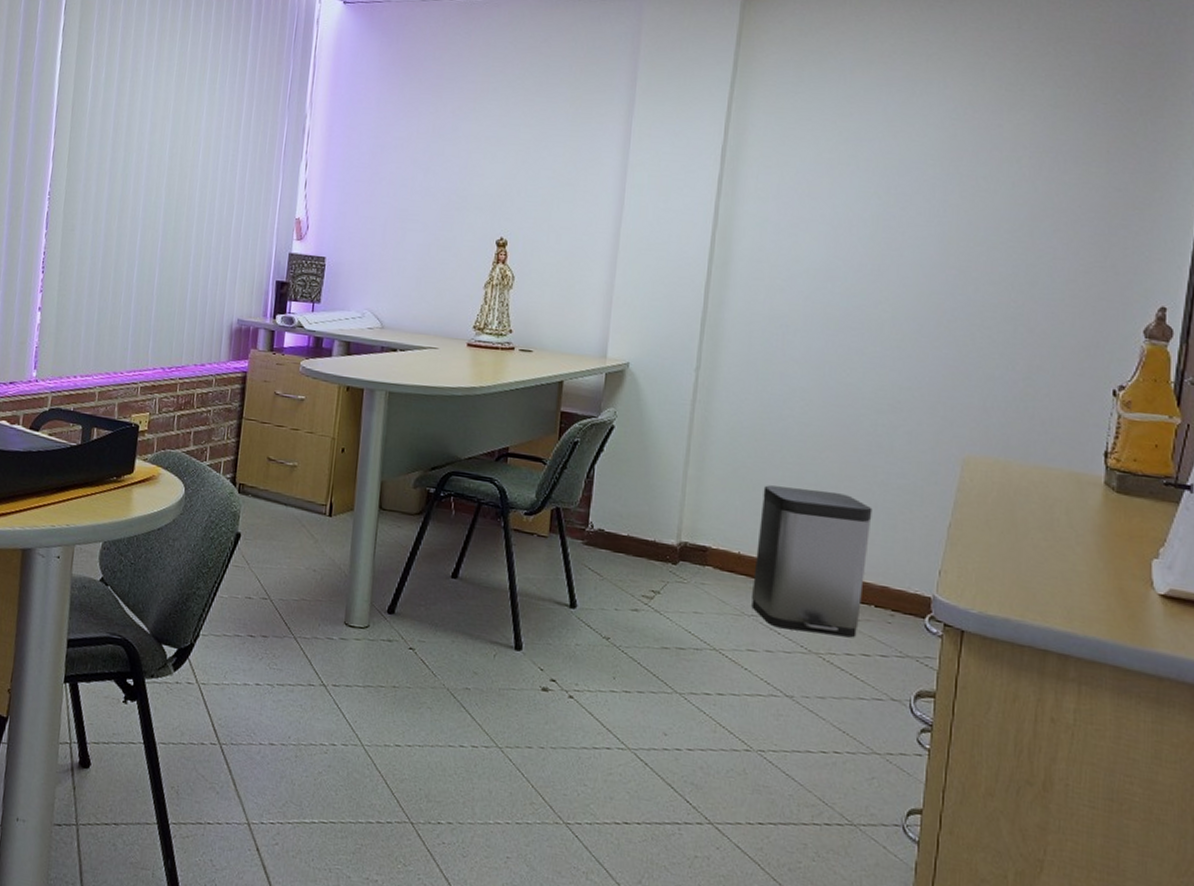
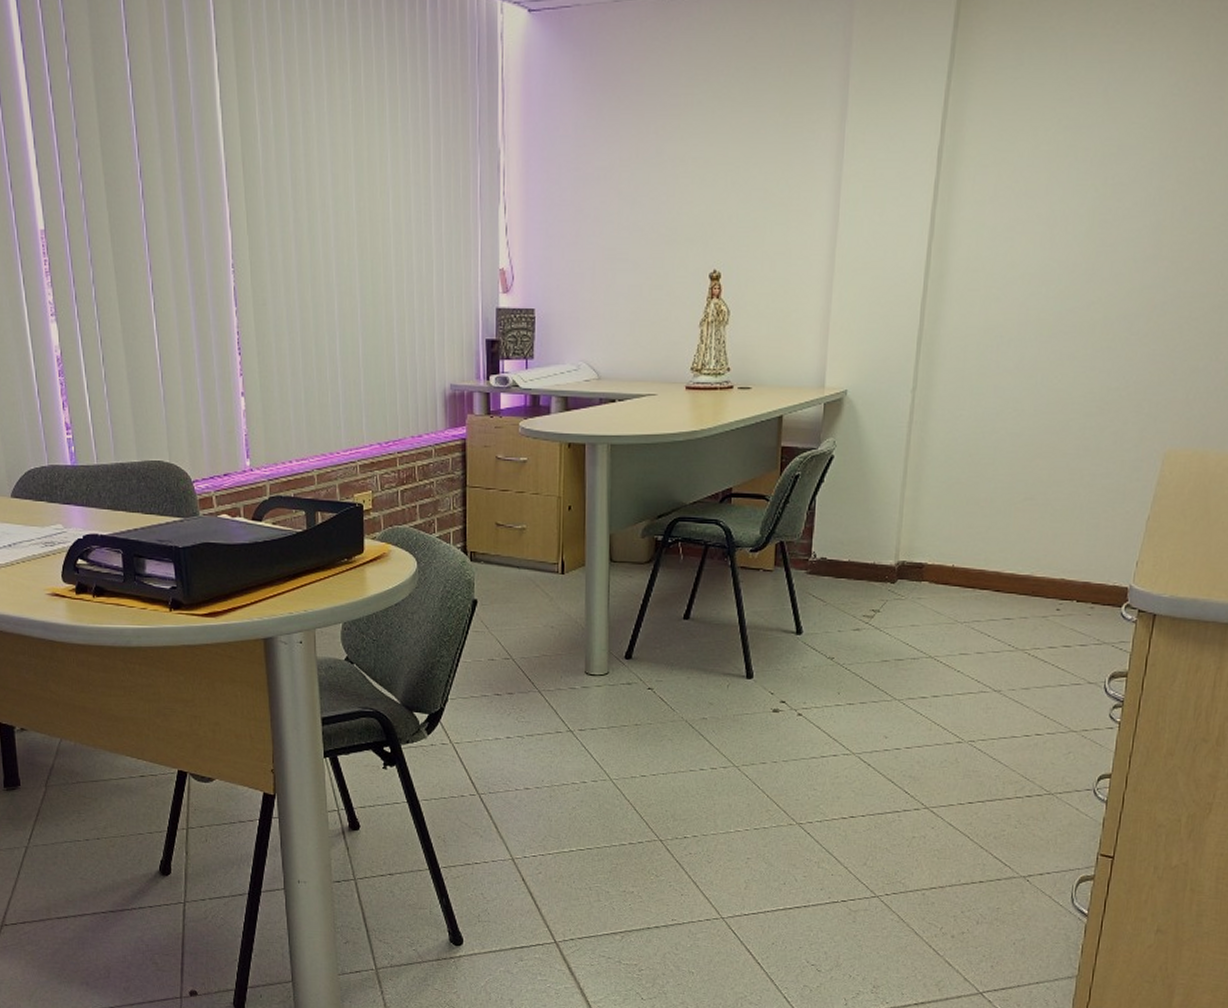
pedal bin: present [751,485,873,638] -> none [964,498,1078,632]

